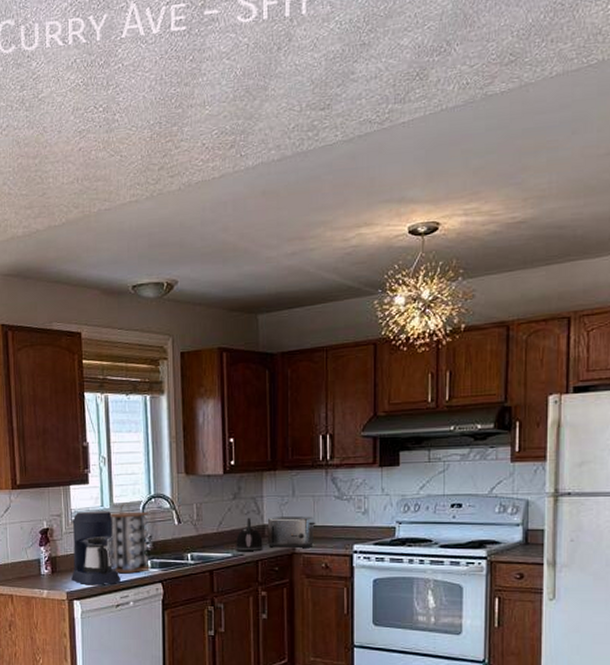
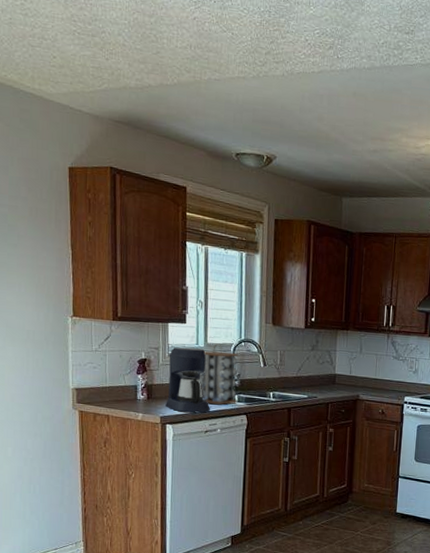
kettle: present [236,517,263,552] -> none [311,367,334,396]
toaster: present [267,516,316,549] -> none [337,368,377,397]

